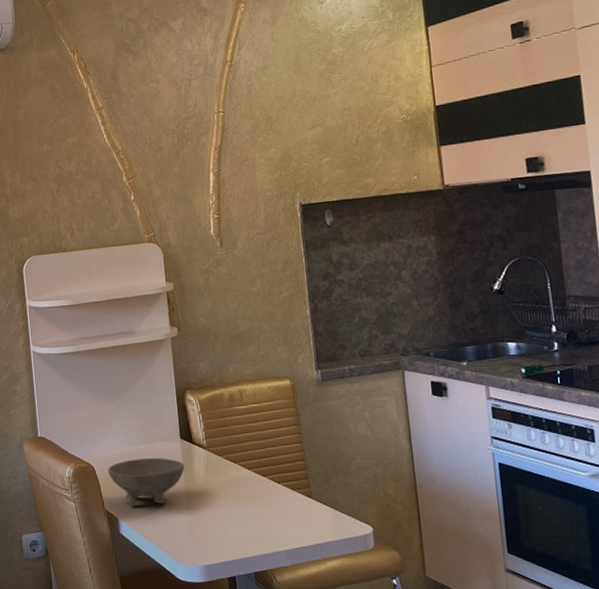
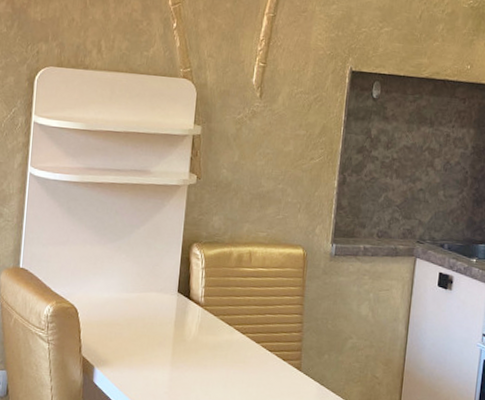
bowl: present [107,458,185,506] -> none [91,306,176,357]

